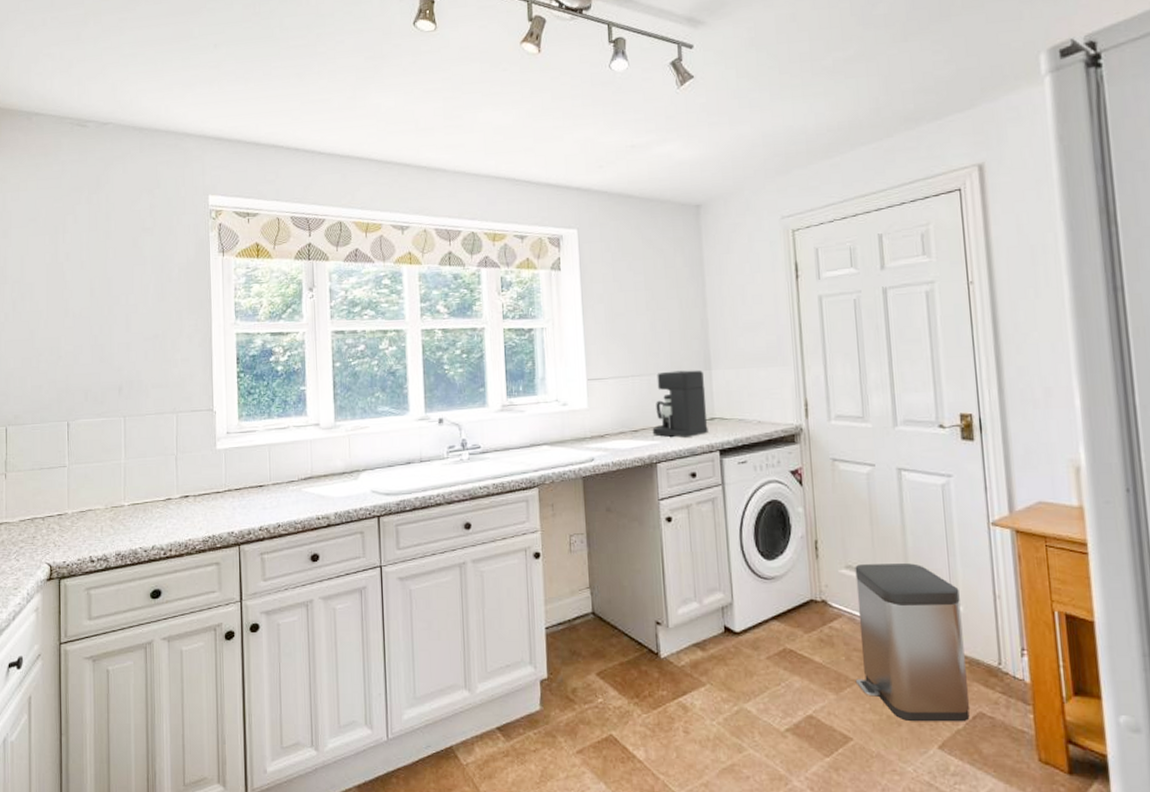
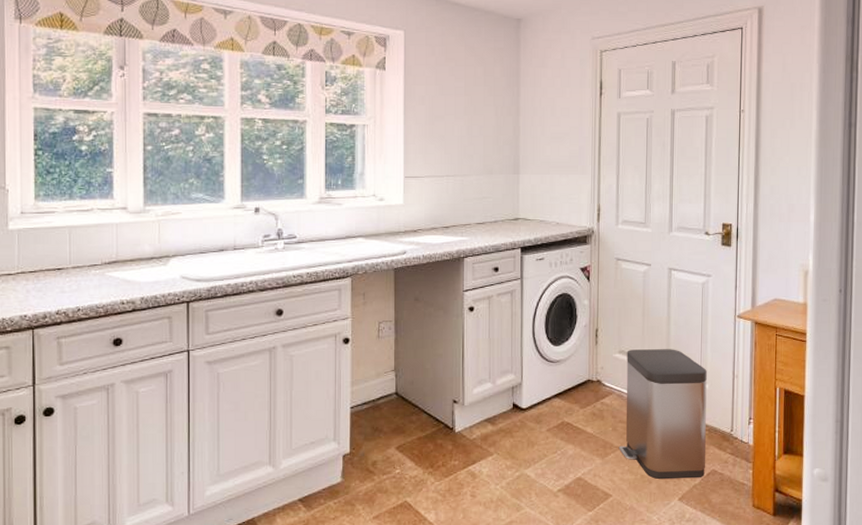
coffee maker: present [652,370,708,438] -> none [462,173,513,235]

